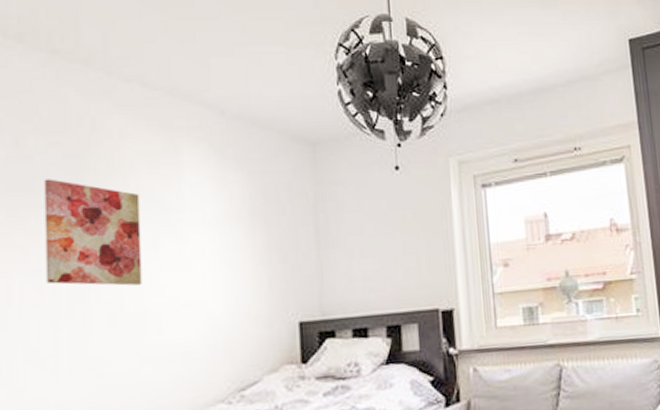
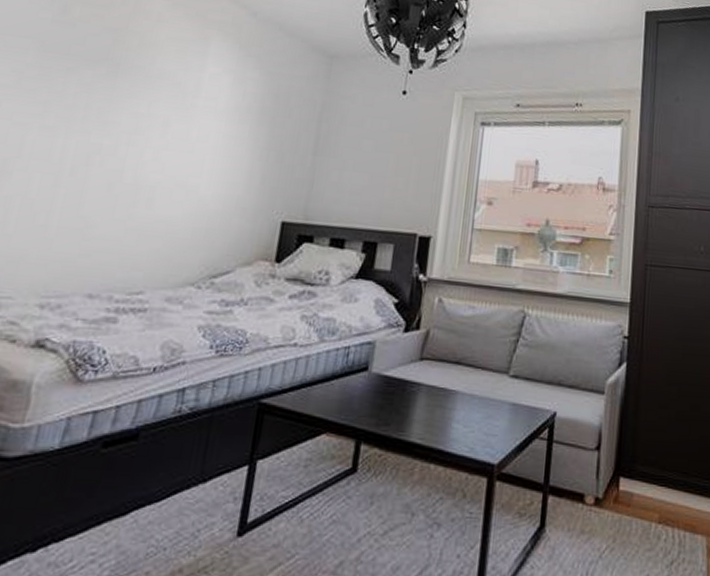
wall art: present [44,179,143,286] -> none [57,46,162,159]

